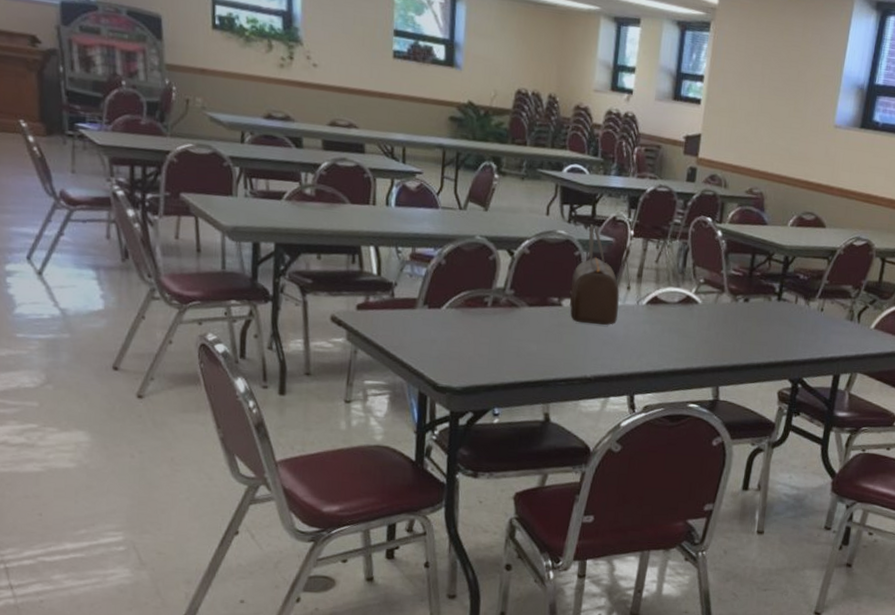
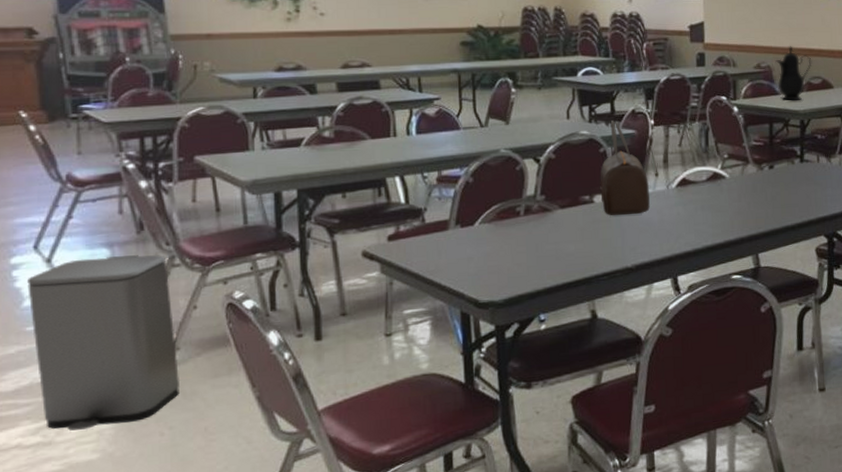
pedal bin: none [19,276,152,440] -> present [27,254,179,431]
coffeepot: none [767,175,808,235] -> present [775,46,812,101]

